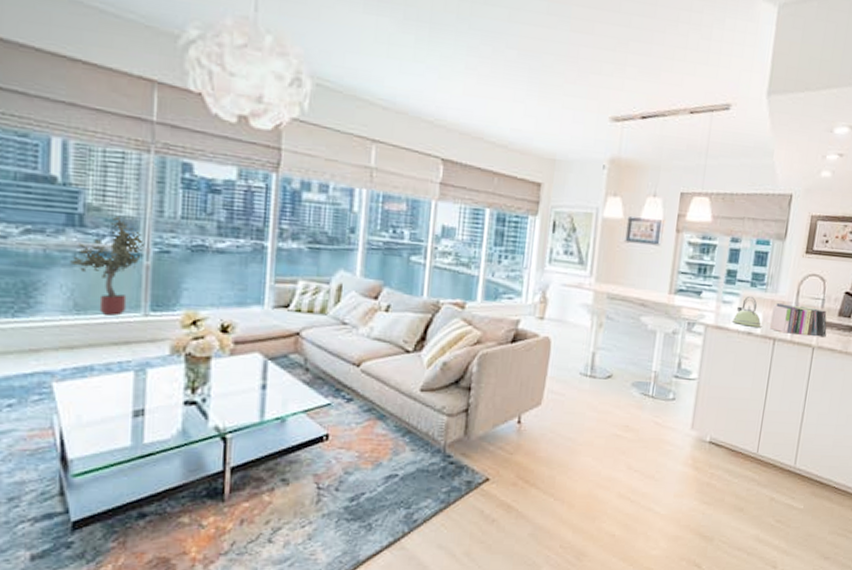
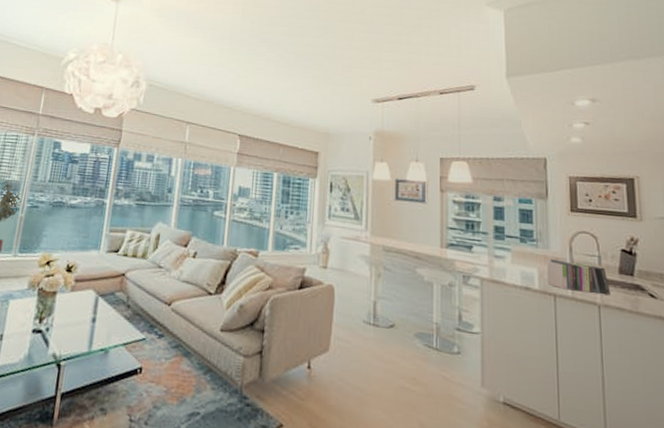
kettle: present [731,295,762,327] -> none [507,251,538,283]

